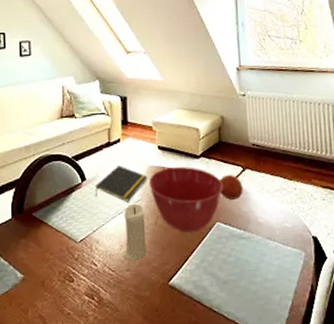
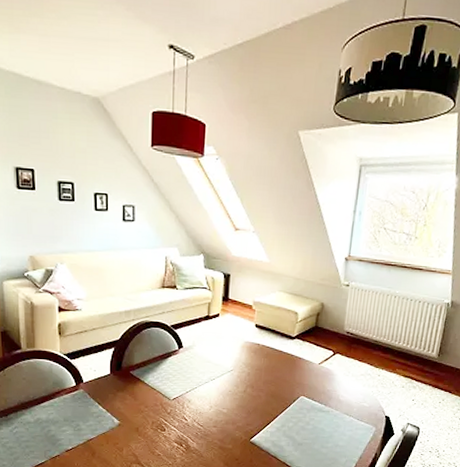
notepad: present [95,165,148,202] -> none [190,338,243,371]
candle: present [123,203,147,261] -> none [212,372,236,419]
mixing bowl: present [148,166,223,233] -> none [242,344,313,402]
fruit: present [220,174,243,200] -> none [308,356,331,379]

